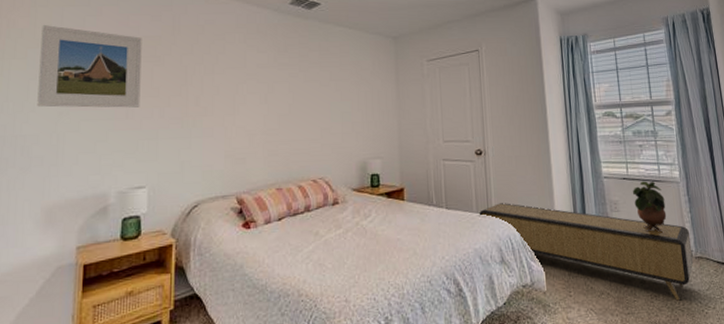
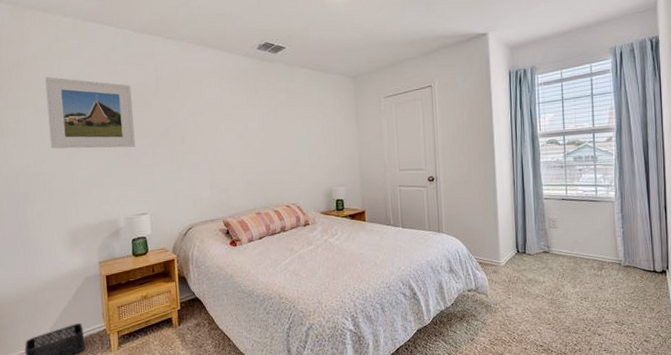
storage bench: present [479,203,694,301] -> none [431,222,622,302]
potted plant: present [632,181,667,233] -> none [570,201,600,246]

